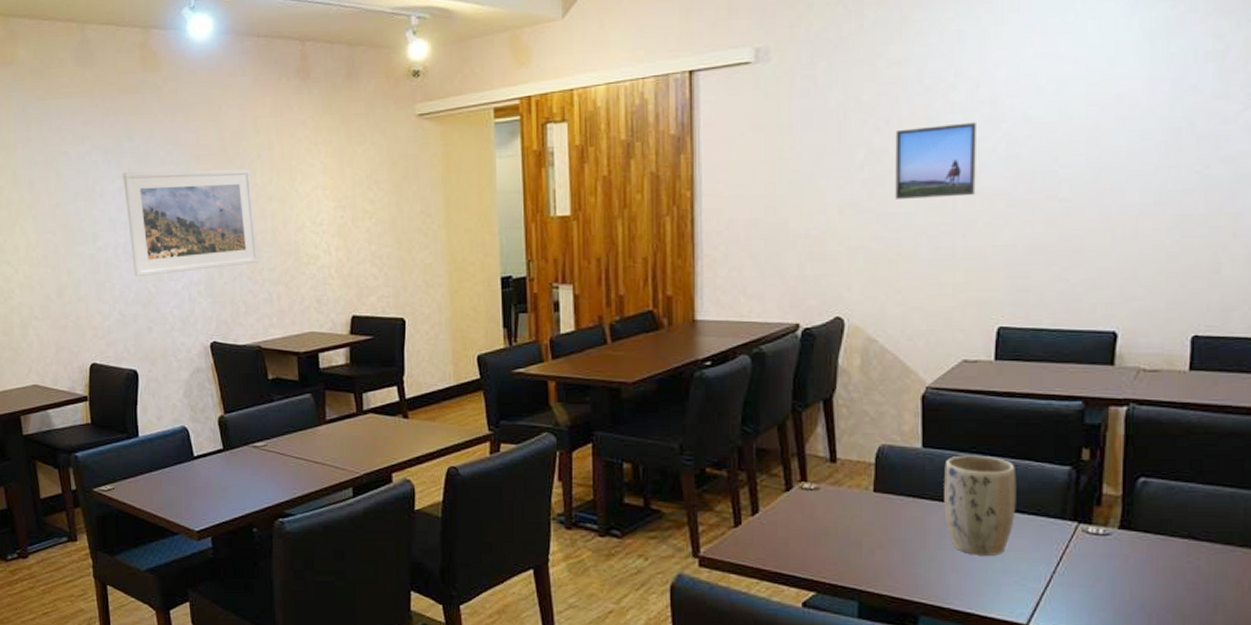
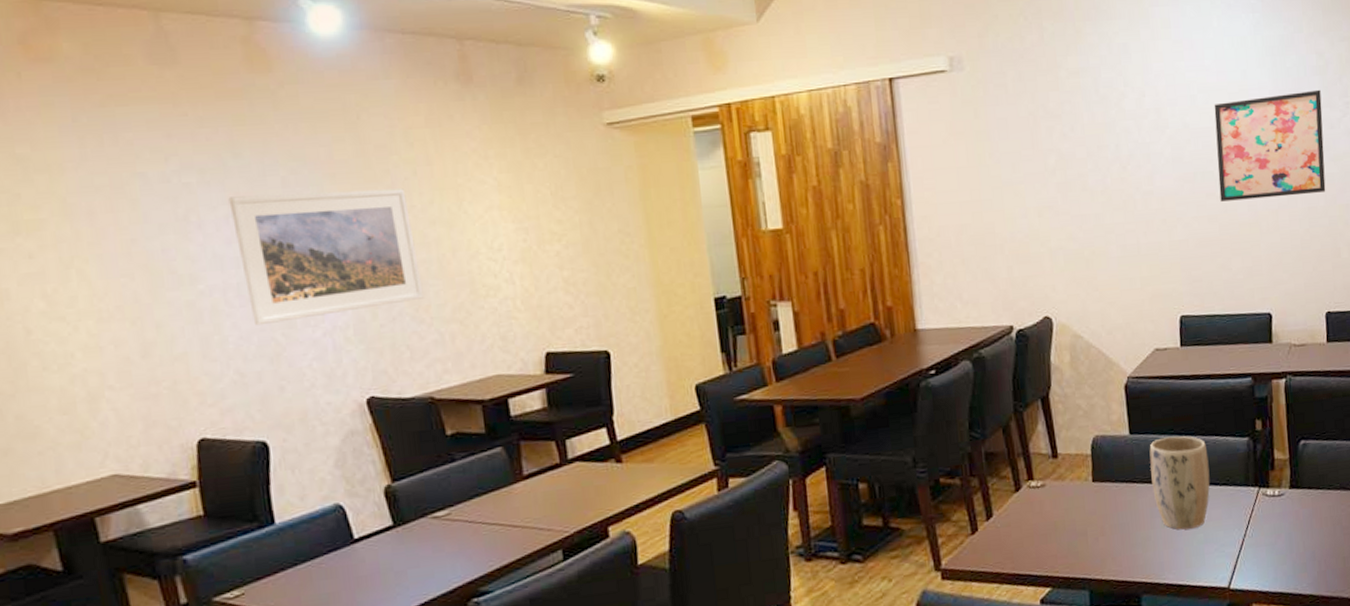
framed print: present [895,122,976,199] -> none [1080,128,1151,201]
wall art: none [1063,78,1215,205] -> present [1214,89,1326,202]

